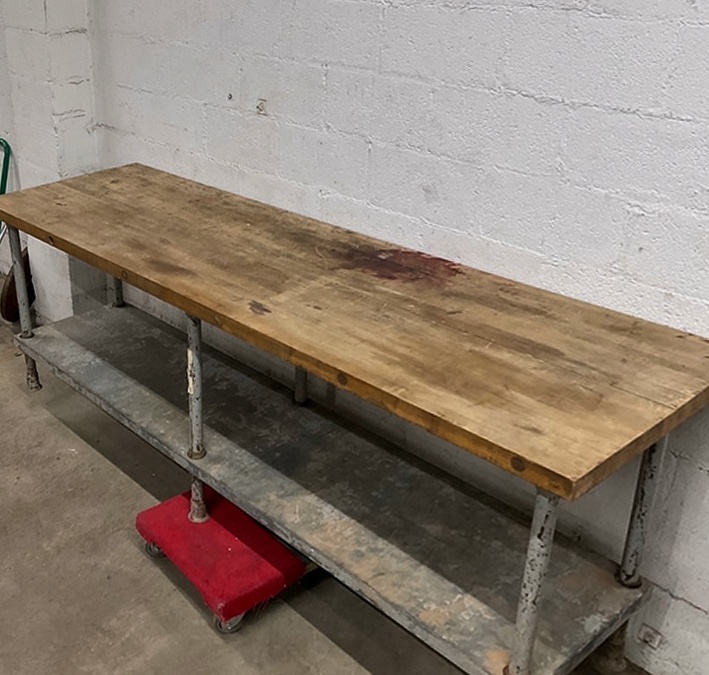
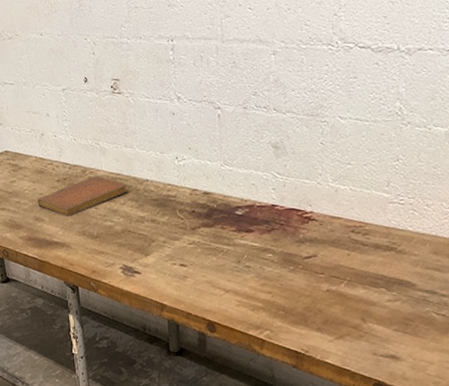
notebook: none [165,200,266,242] -> present [38,175,129,217]

